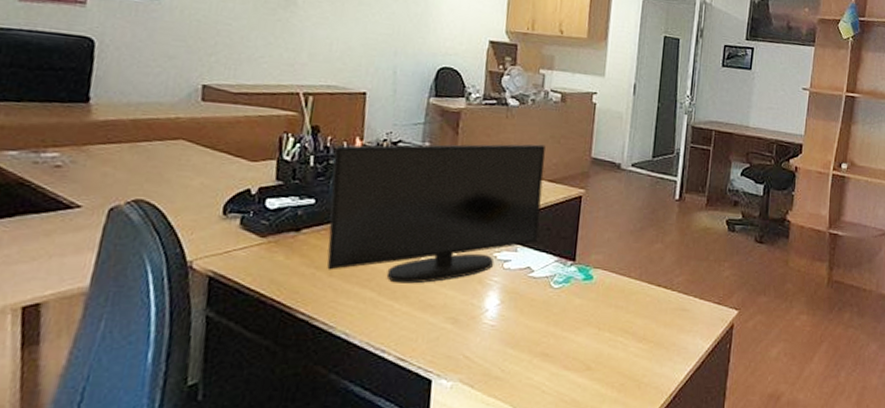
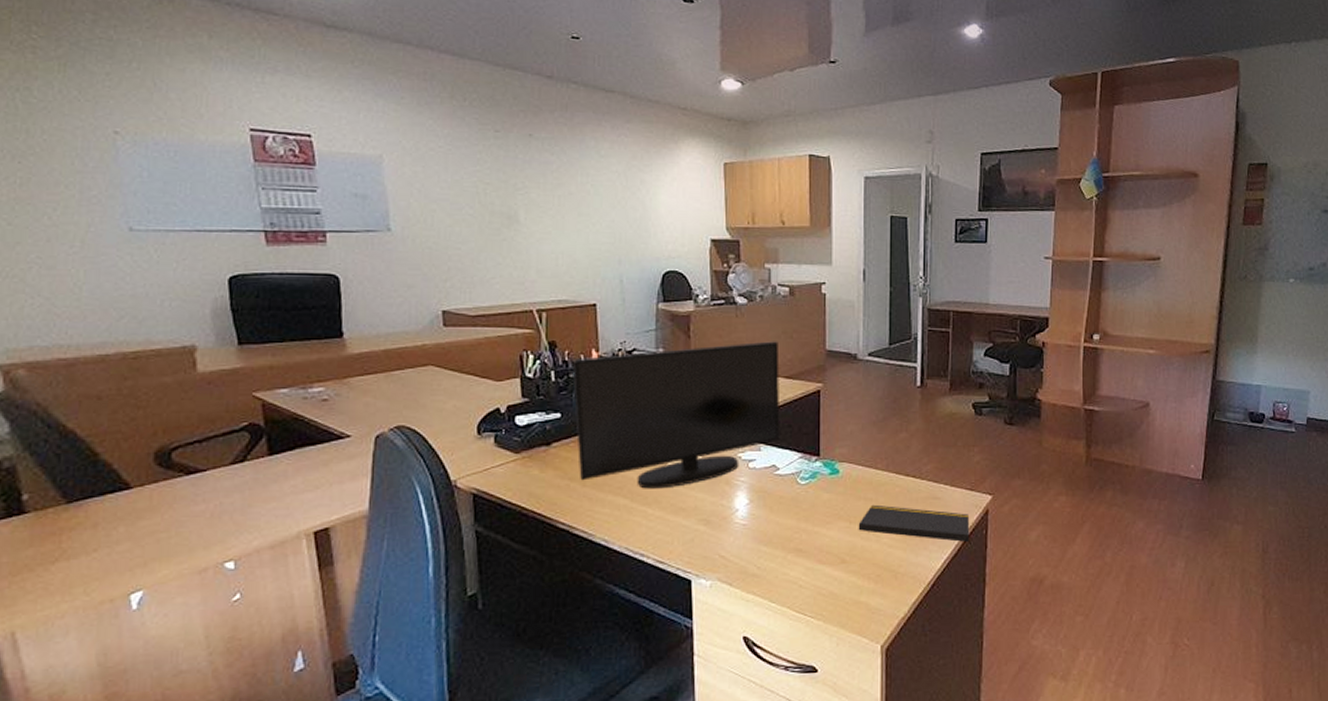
notepad: none [606,312,715,369] -> present [858,504,971,556]

